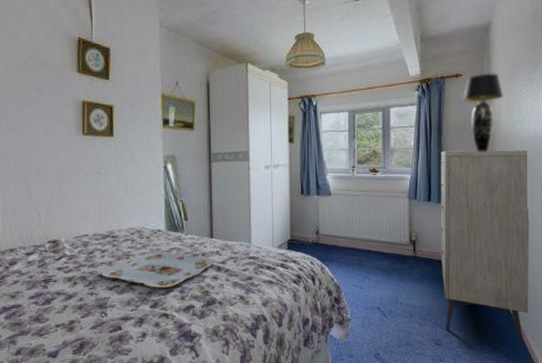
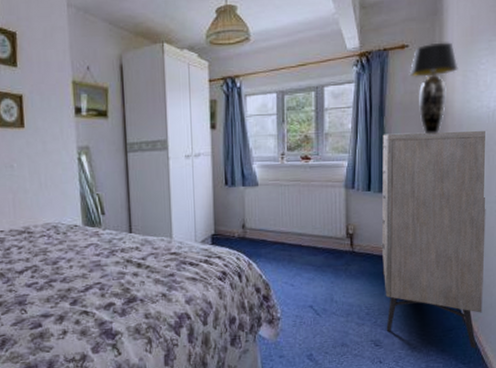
serving tray: present [101,251,213,288] -> none [19,246,133,285]

